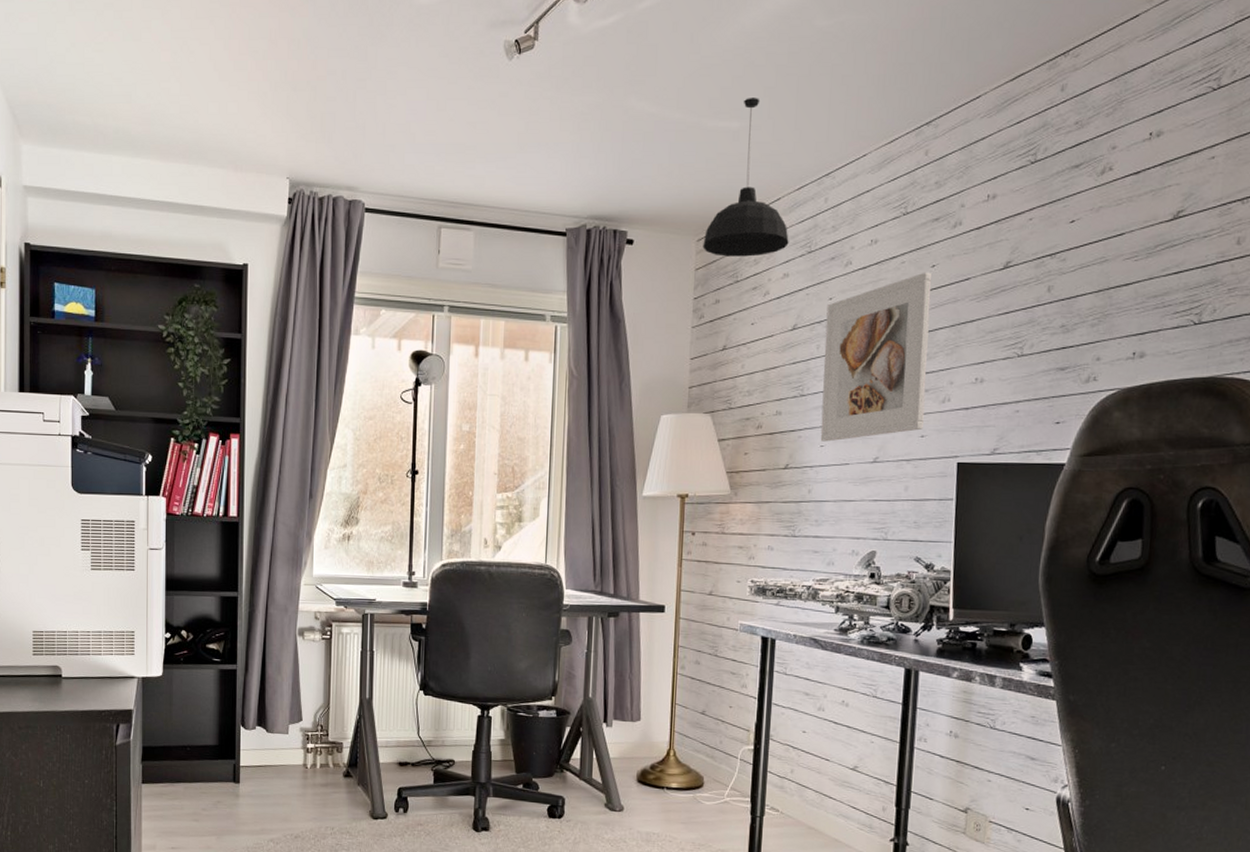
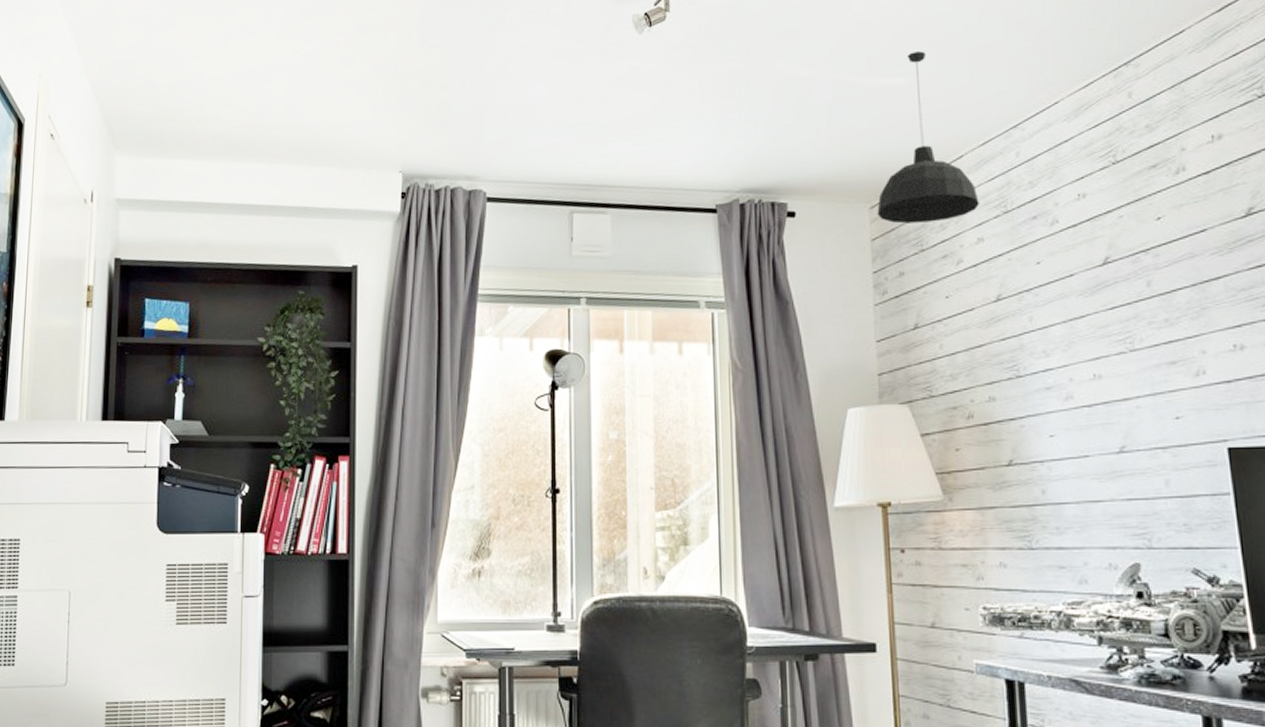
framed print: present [820,272,932,442] -> none [1035,225,1177,430]

